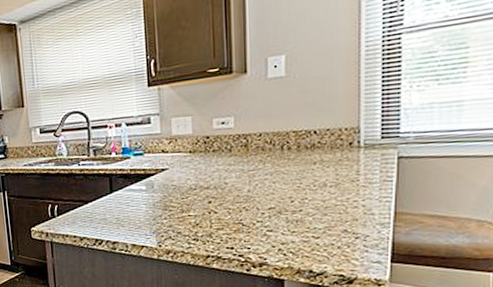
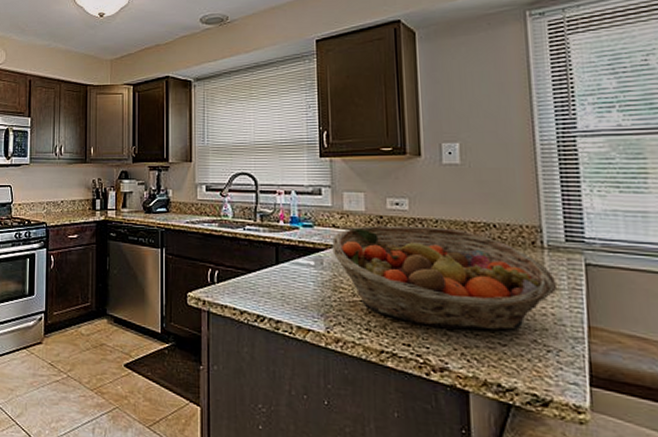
fruit basket: none [162,139,370,230] -> present [332,225,558,331]

